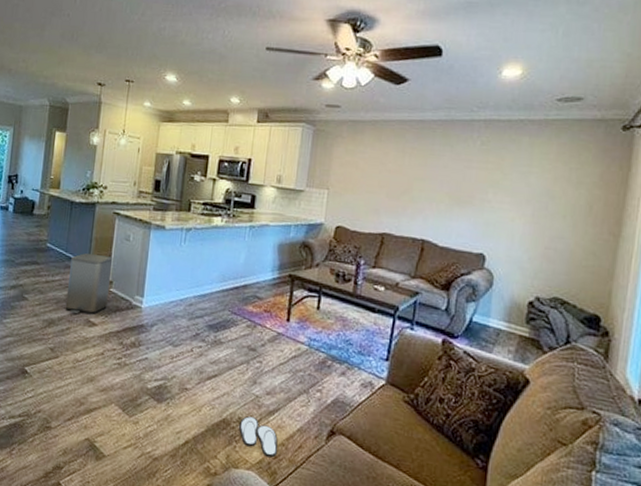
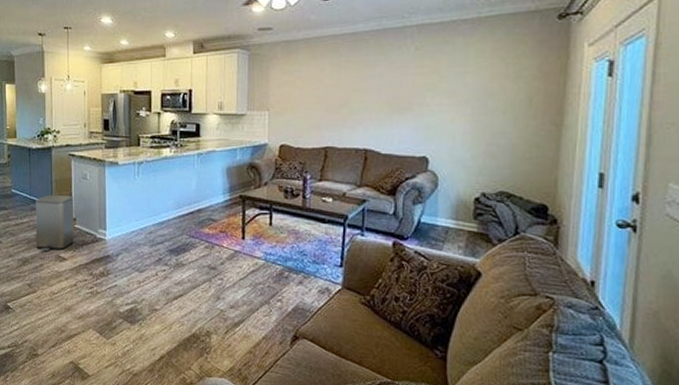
slippers: present [239,416,278,458] -> none [209,329,247,365]

